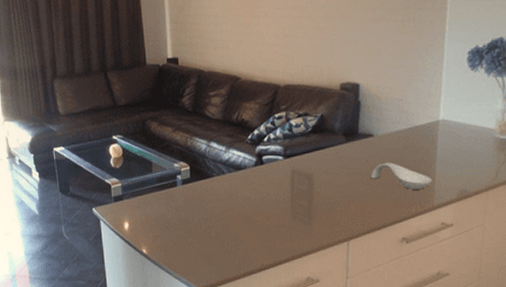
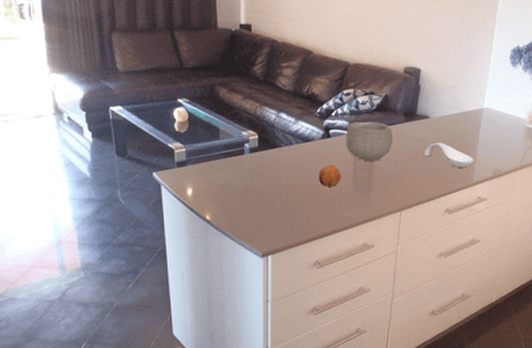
fruit: none [253,193,278,216] -> present [318,164,342,187]
bowl: none [280,144,334,187] -> present [345,121,394,161]

